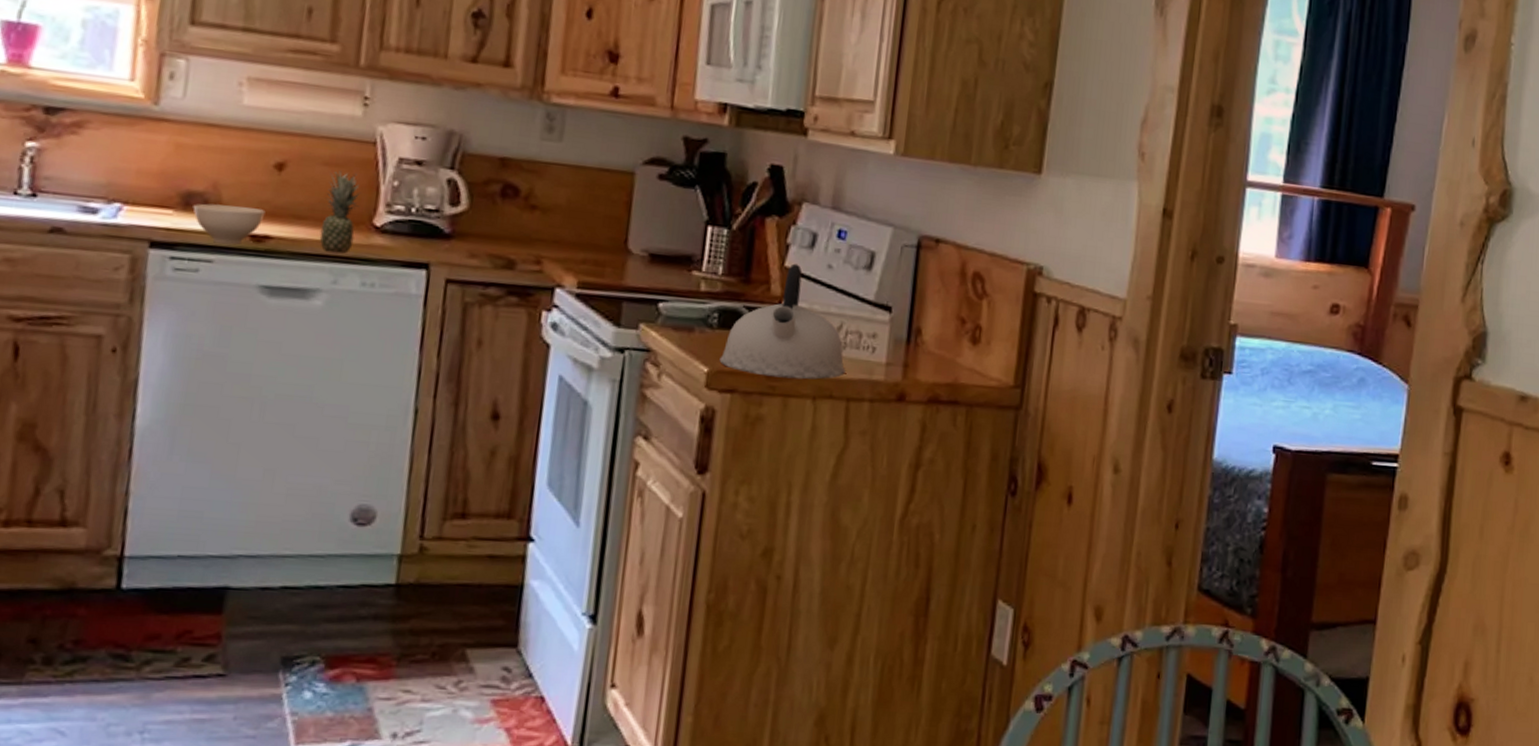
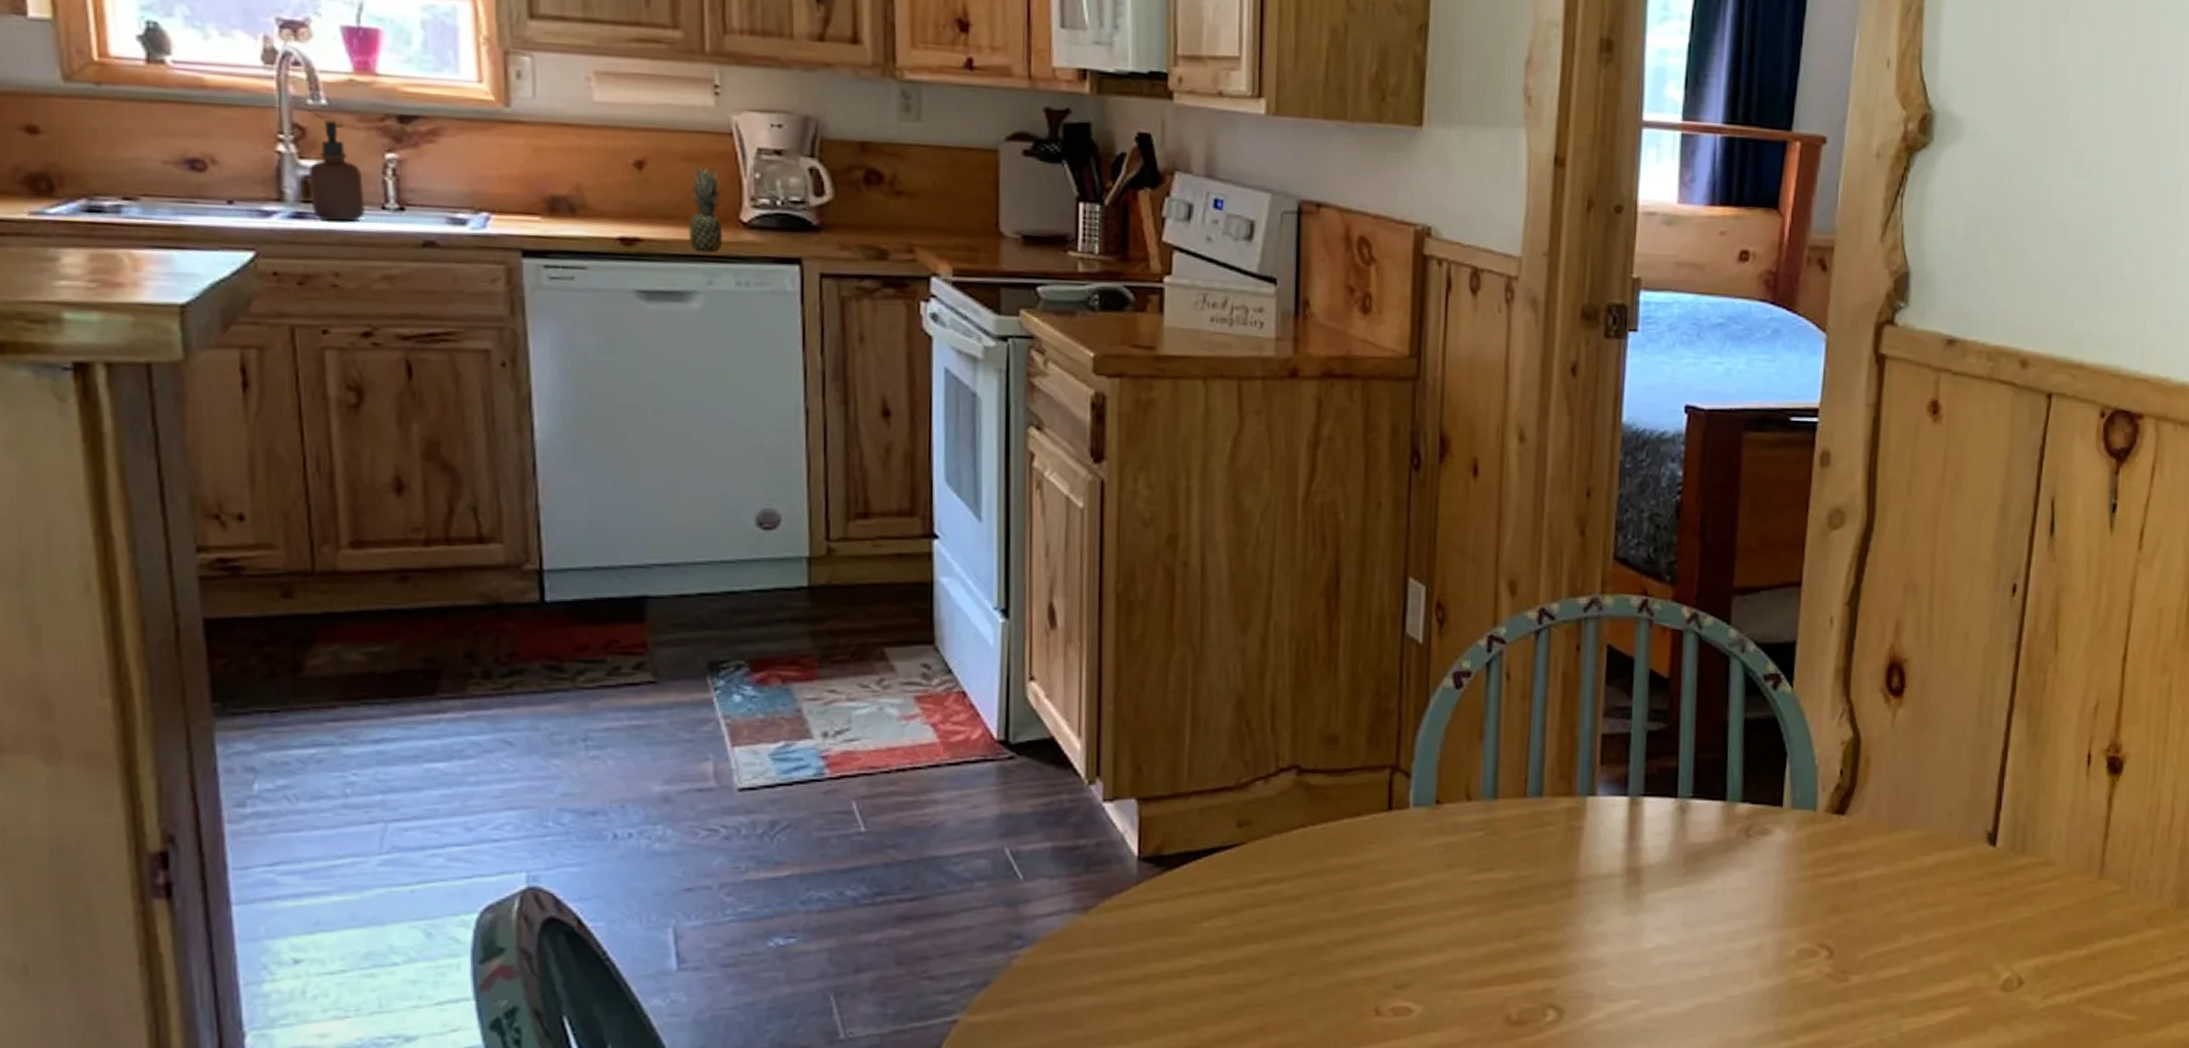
bowl: present [192,203,266,246] -> none [559,208,631,250]
kettle: present [719,263,846,380] -> none [1105,238,1234,360]

